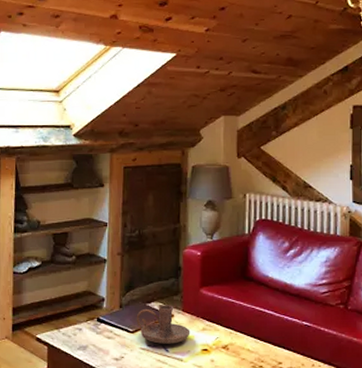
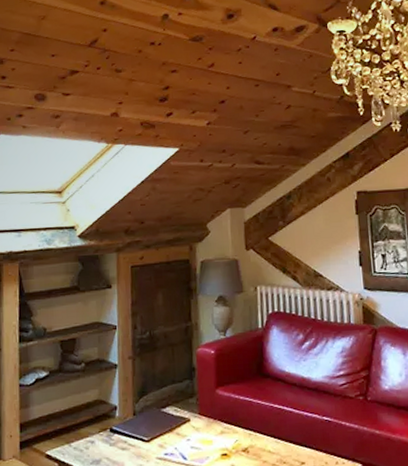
candle holder: present [136,305,191,344] -> none [151,408,209,452]

